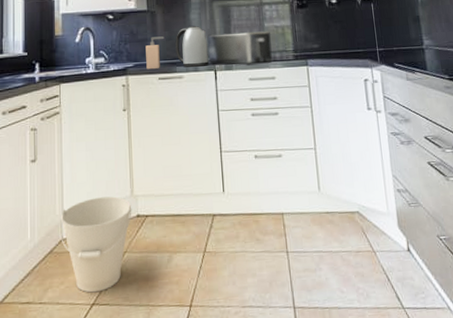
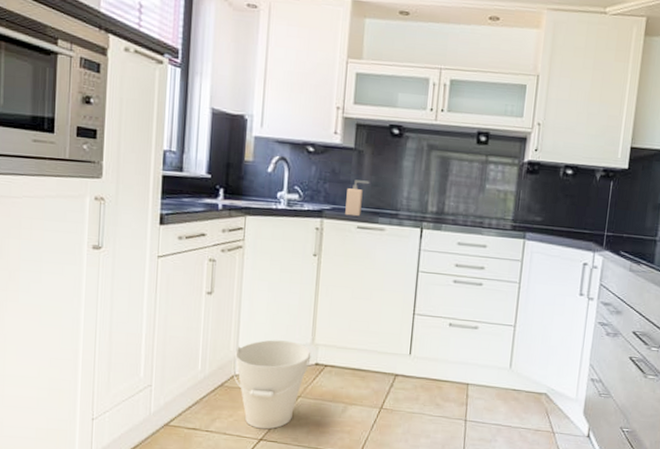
kettle: present [175,25,209,68] -> none [380,174,418,223]
toaster: present [207,31,273,66] -> none [416,187,492,230]

